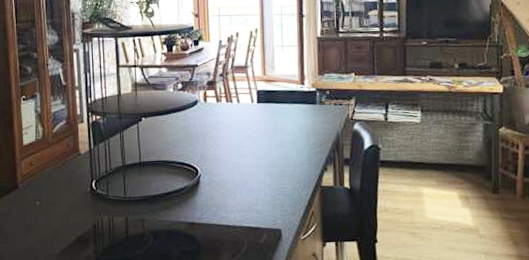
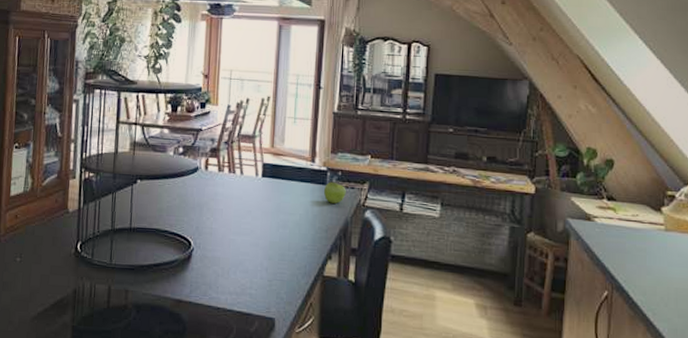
fruit: none [314,100,335,120] -> present [323,181,346,204]

